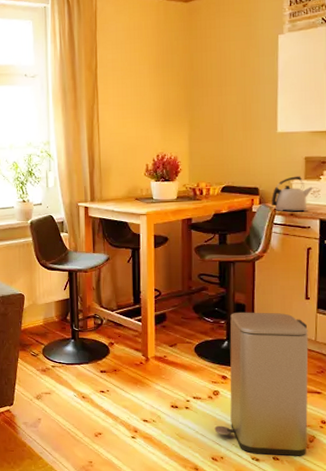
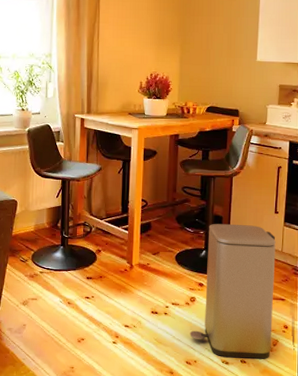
kettle: present [271,176,313,212] -> none [248,101,285,134]

